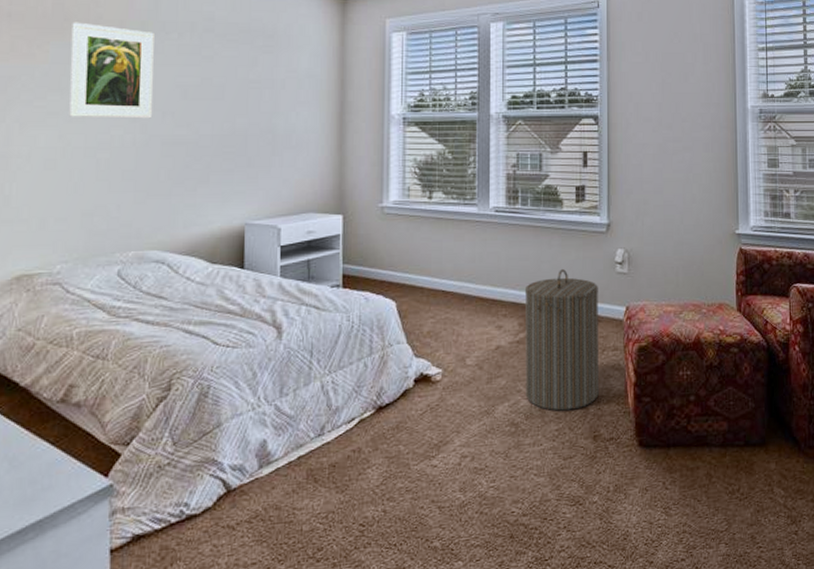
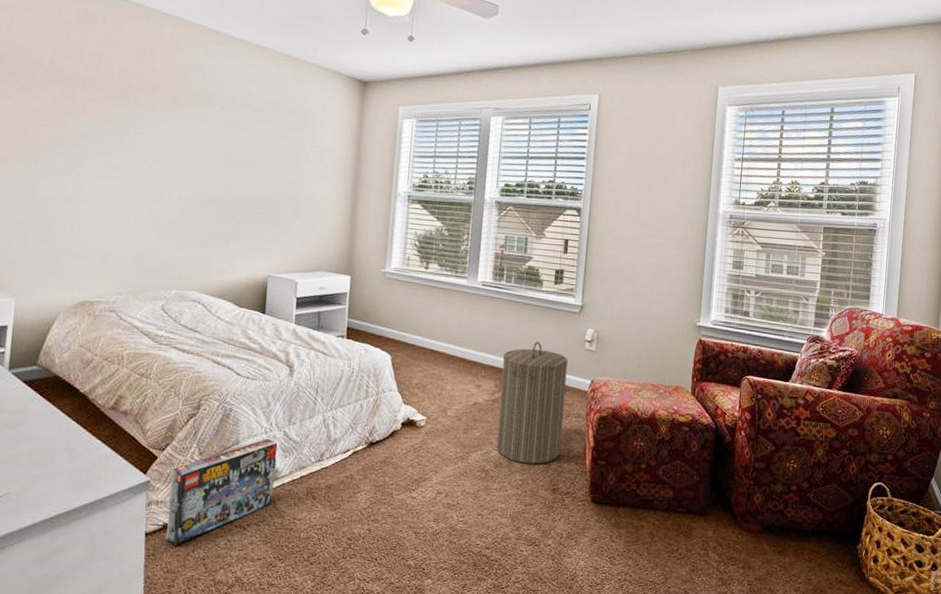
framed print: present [68,22,154,119] -> none [128,89,201,178]
box: none [135,415,268,560] -> present [165,438,278,545]

